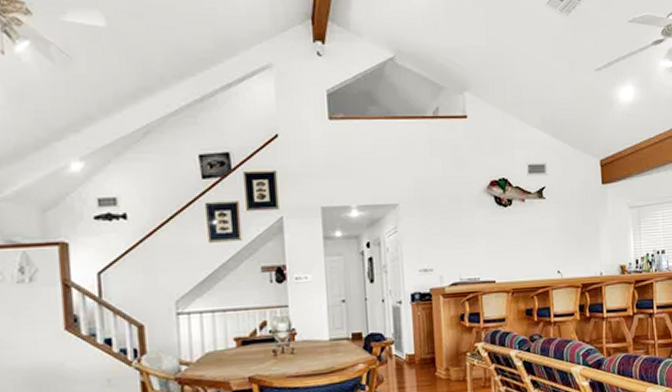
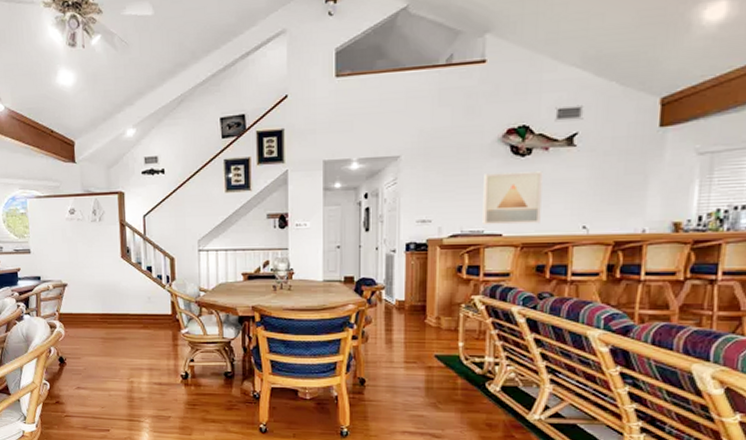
wall art: none [475,221,525,273] -> present [482,171,543,225]

